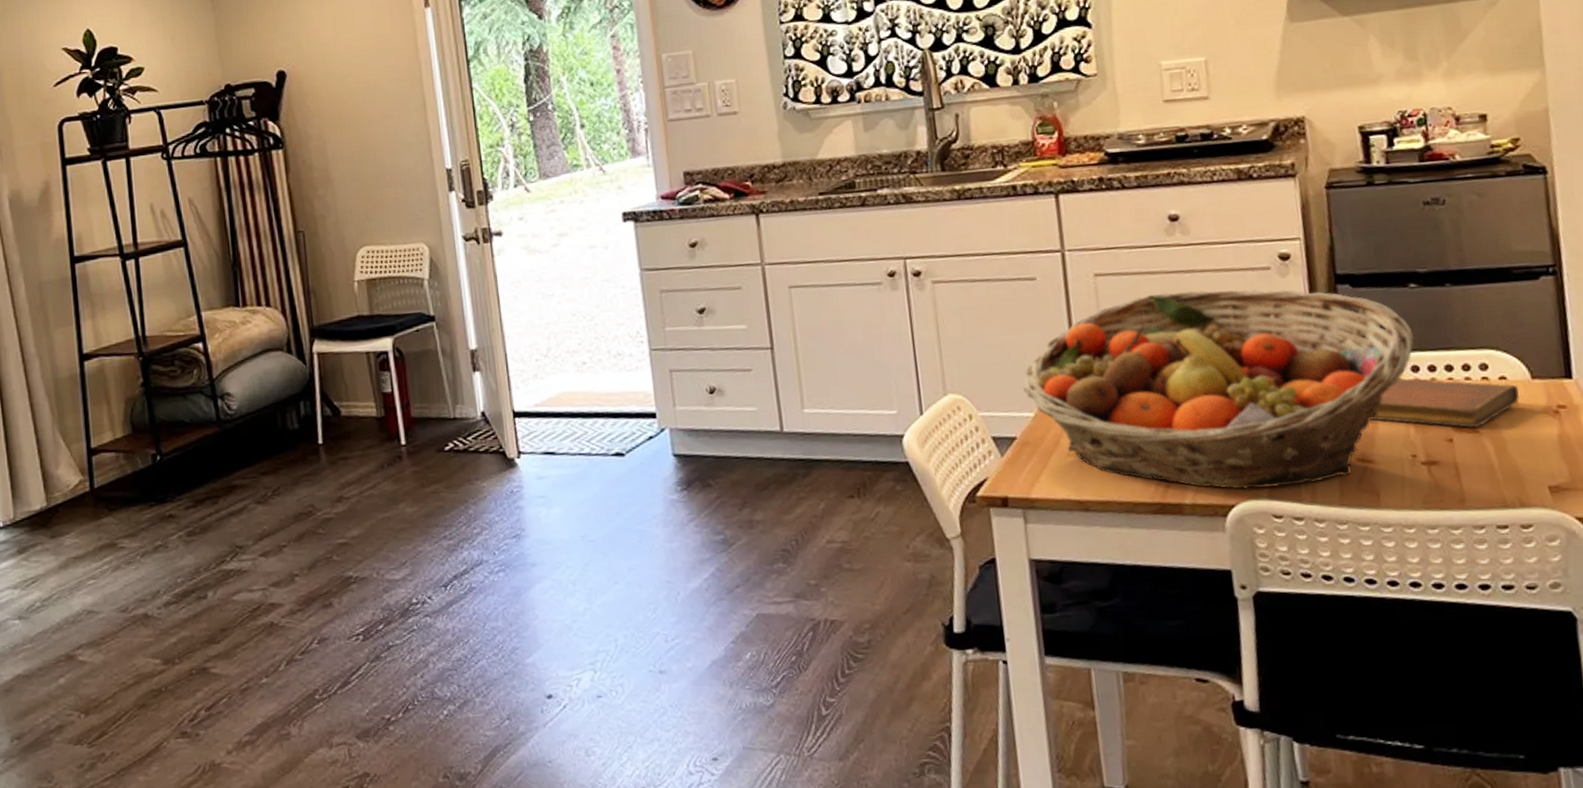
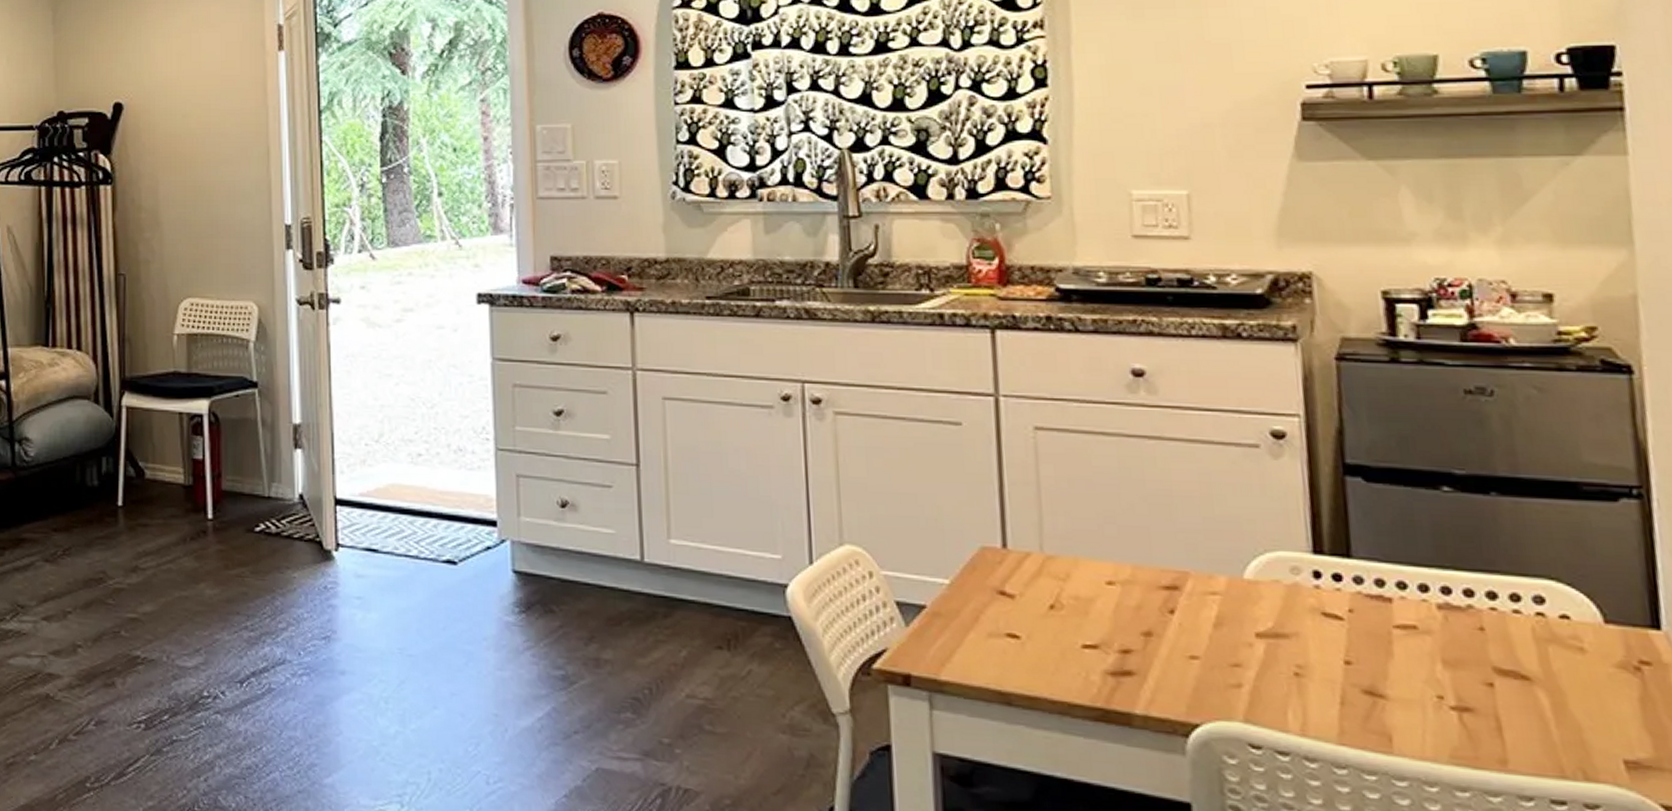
fruit basket: present [1023,289,1415,489] -> none [938,459,1447,712]
notebook: present [1369,378,1520,428] -> none [1382,600,1588,674]

